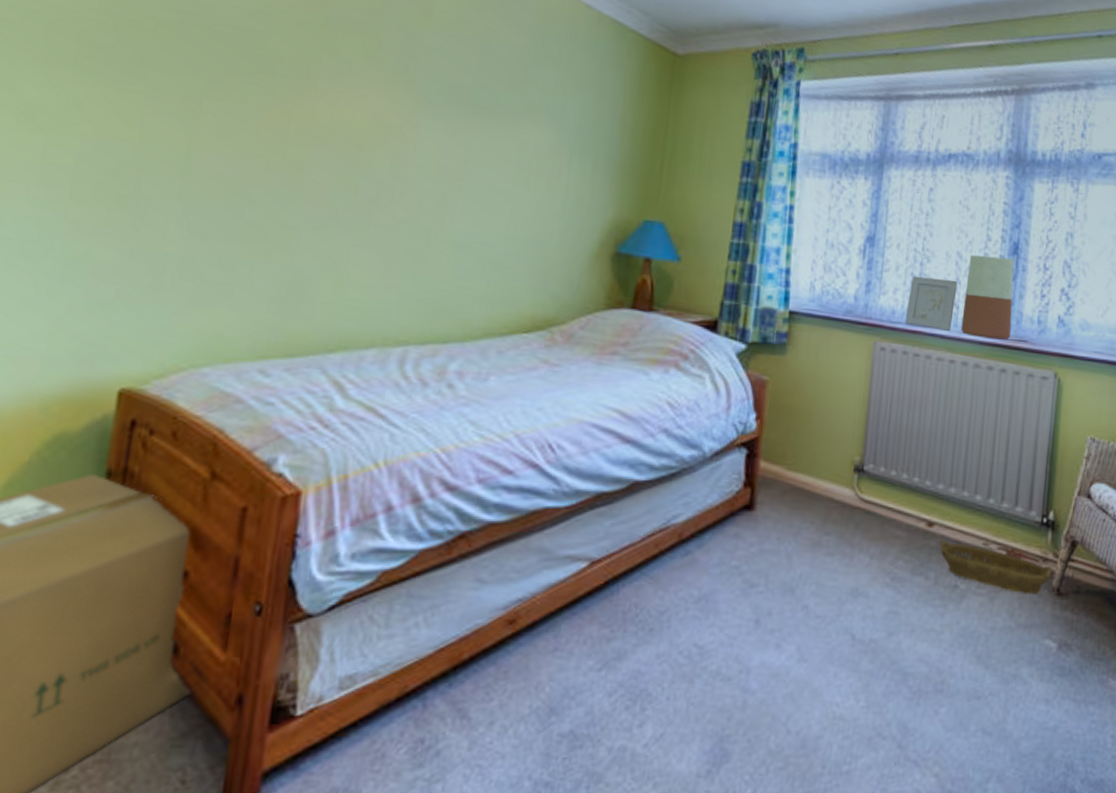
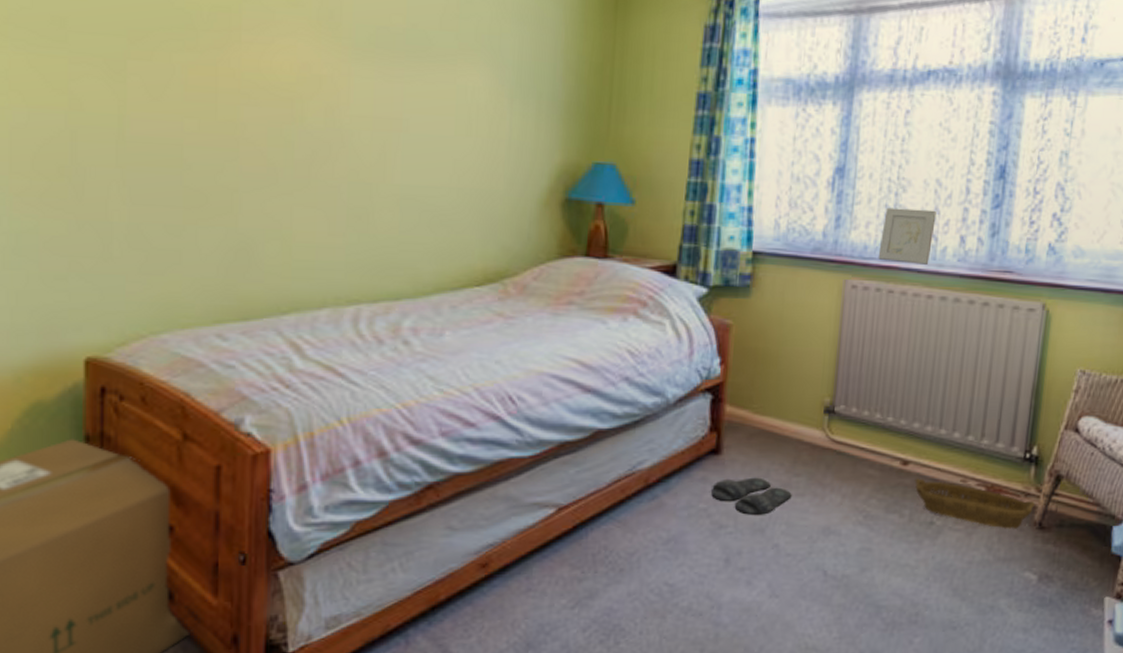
slippers: none [744,535,822,574] -> present [711,477,792,515]
vase: present [961,255,1014,340] -> none [939,181,1001,272]

